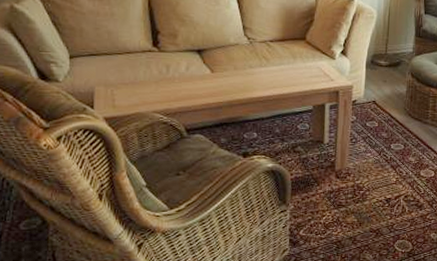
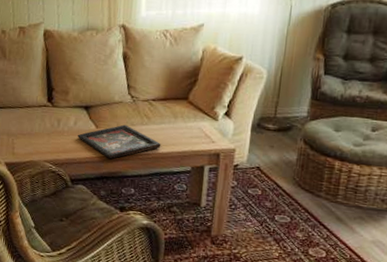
decorative tray: none [191,67,282,103] -> present [78,124,161,159]

